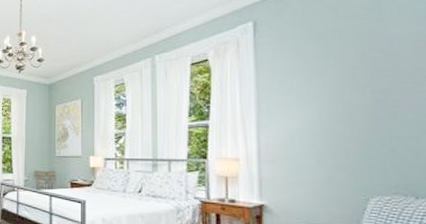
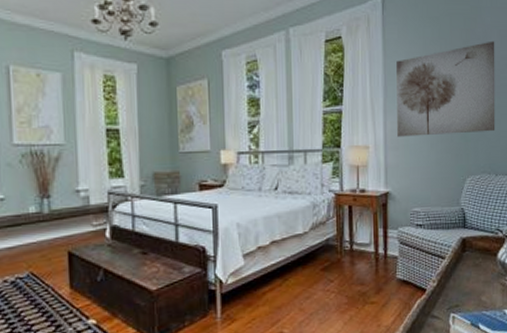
wall art: none [271,52,413,151] -> present [396,40,495,137]

